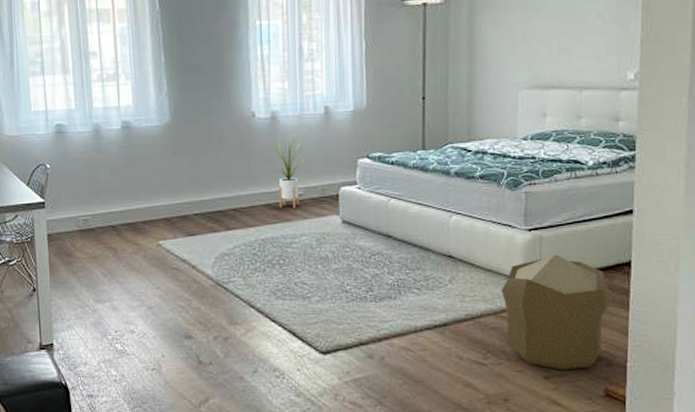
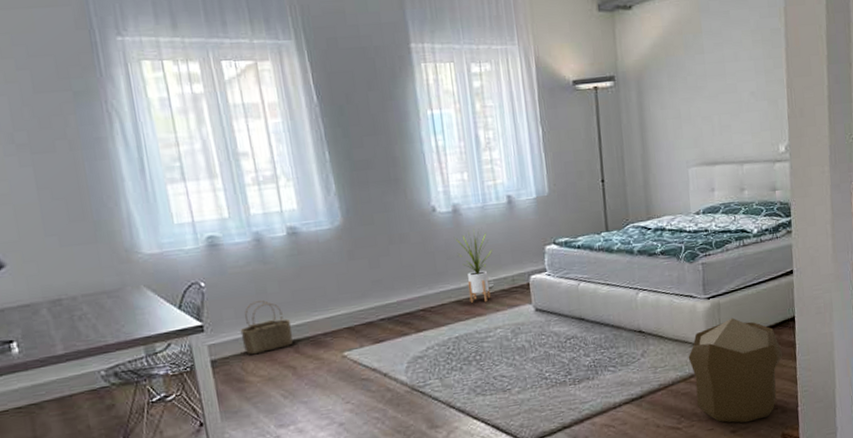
wicker basket: none [74,186,117,232] -> present [240,300,293,354]

